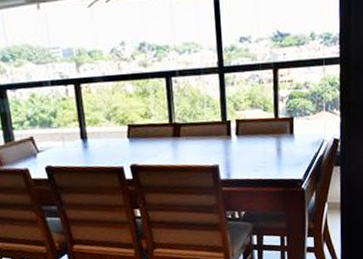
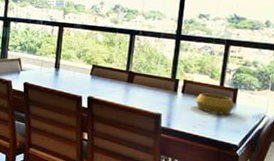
decorative bowl: none [252,128,293,151] -> present [196,92,235,115]

